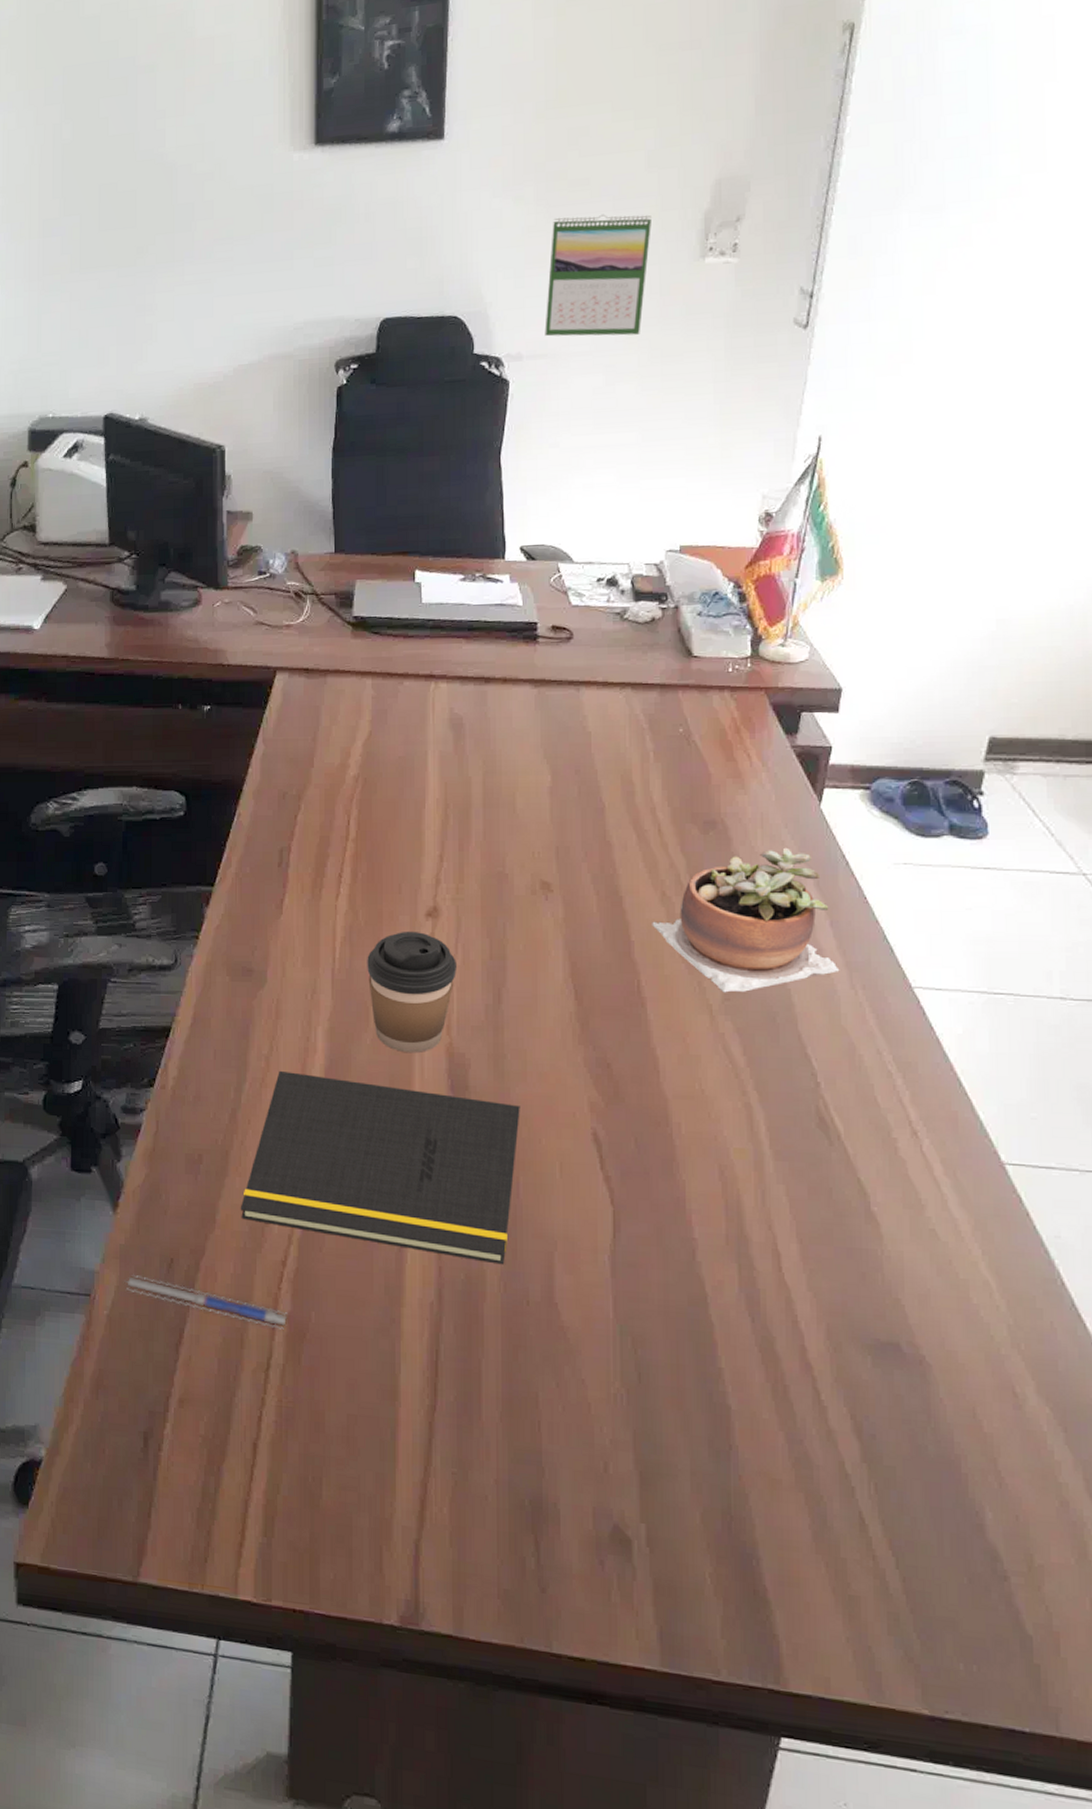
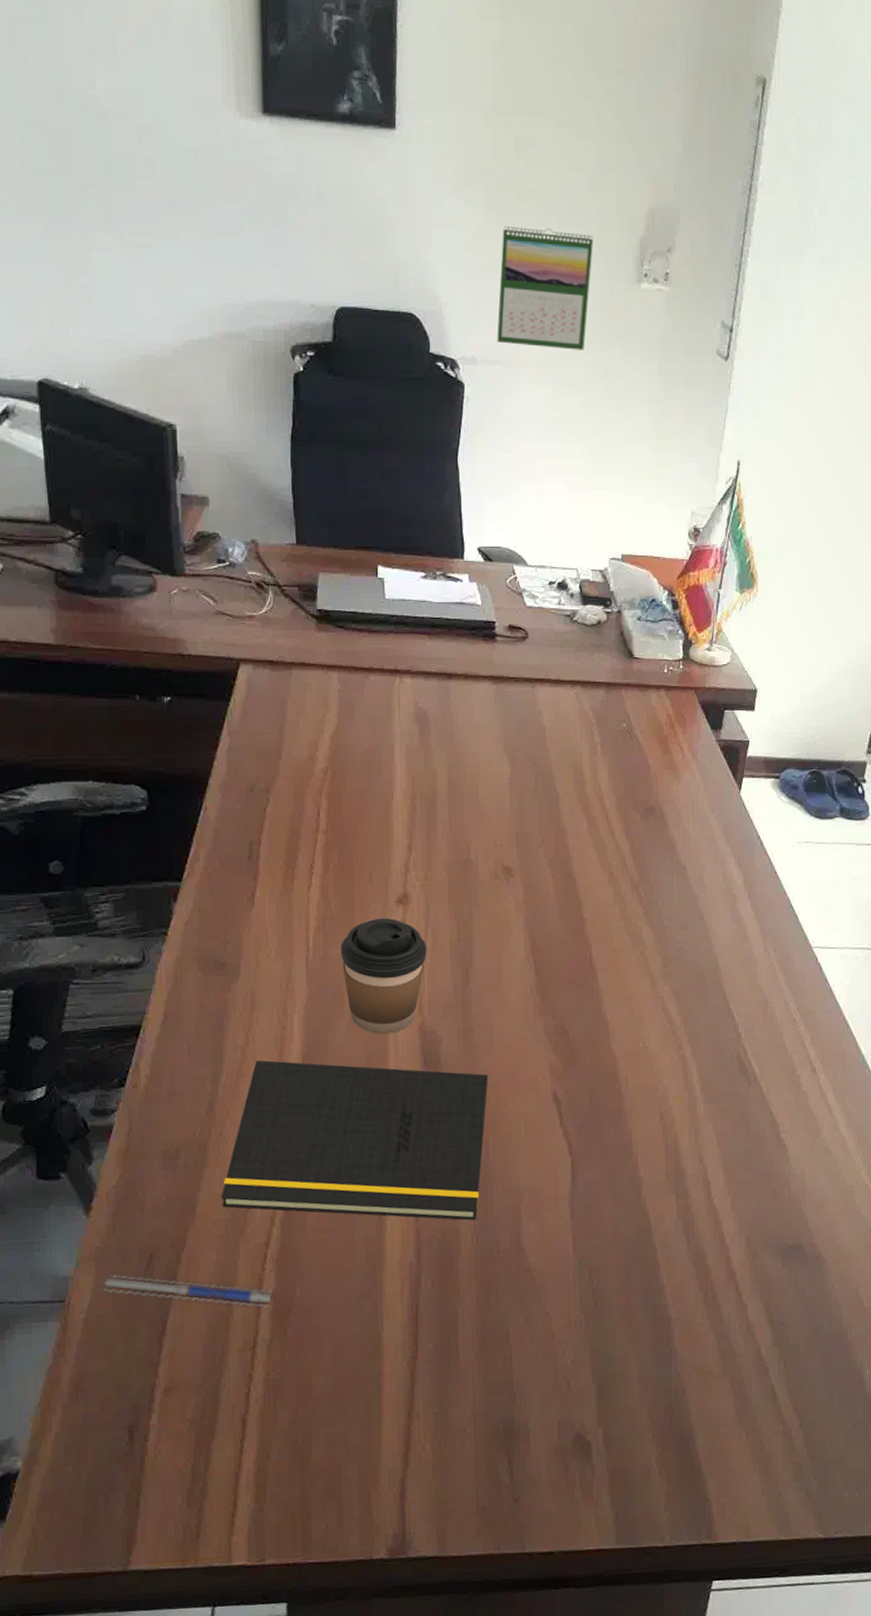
succulent plant: present [652,847,840,993] -> none [601,830,756,961]

